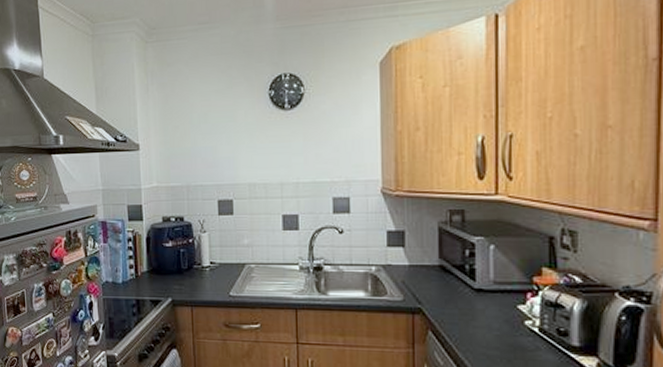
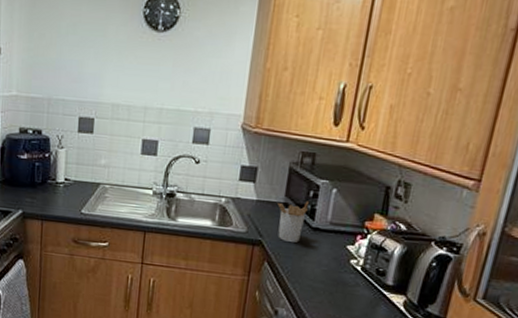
utensil holder: none [432,260,467,308] -> present [277,201,309,243]

